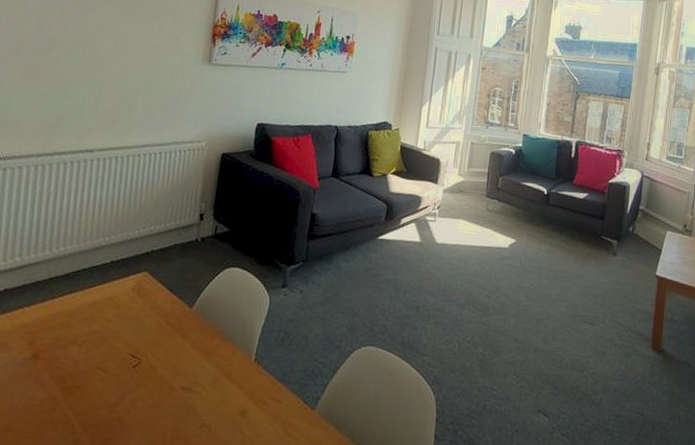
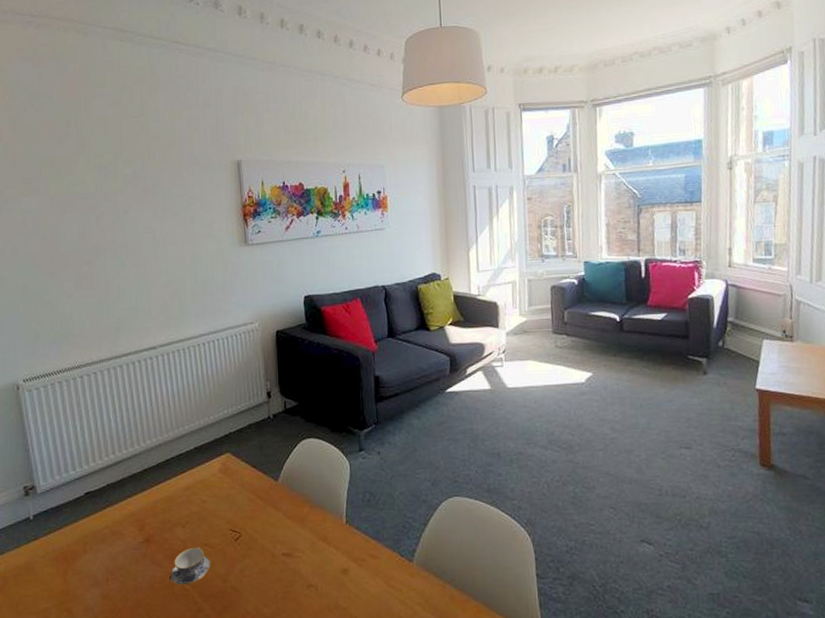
teacup: none [51,369,102,412] -> present [170,547,211,586]

